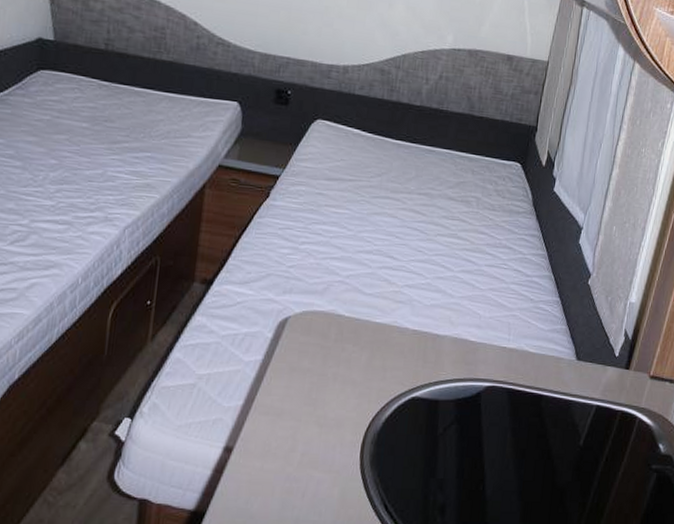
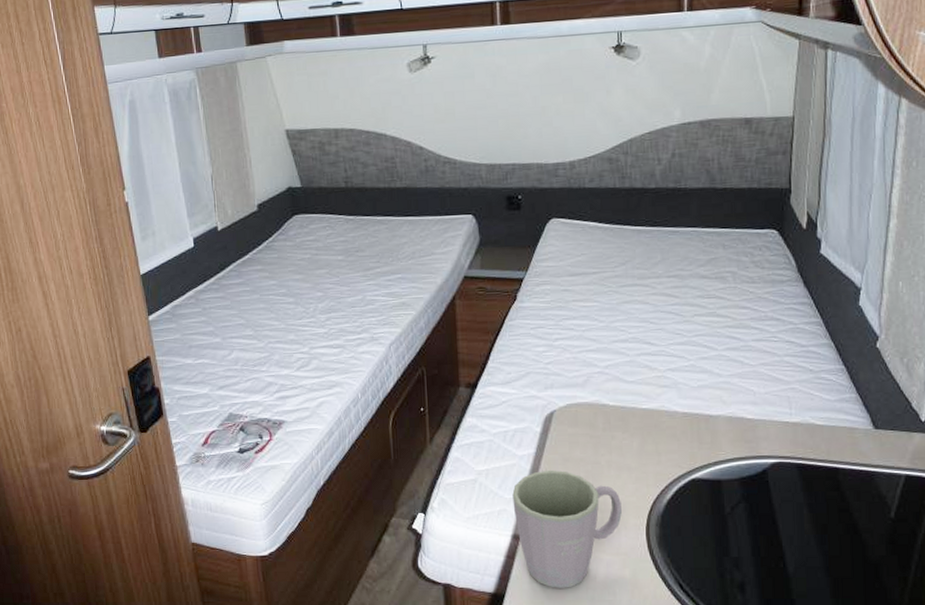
mug: none [230,378,341,507] -> present [512,469,622,588]

